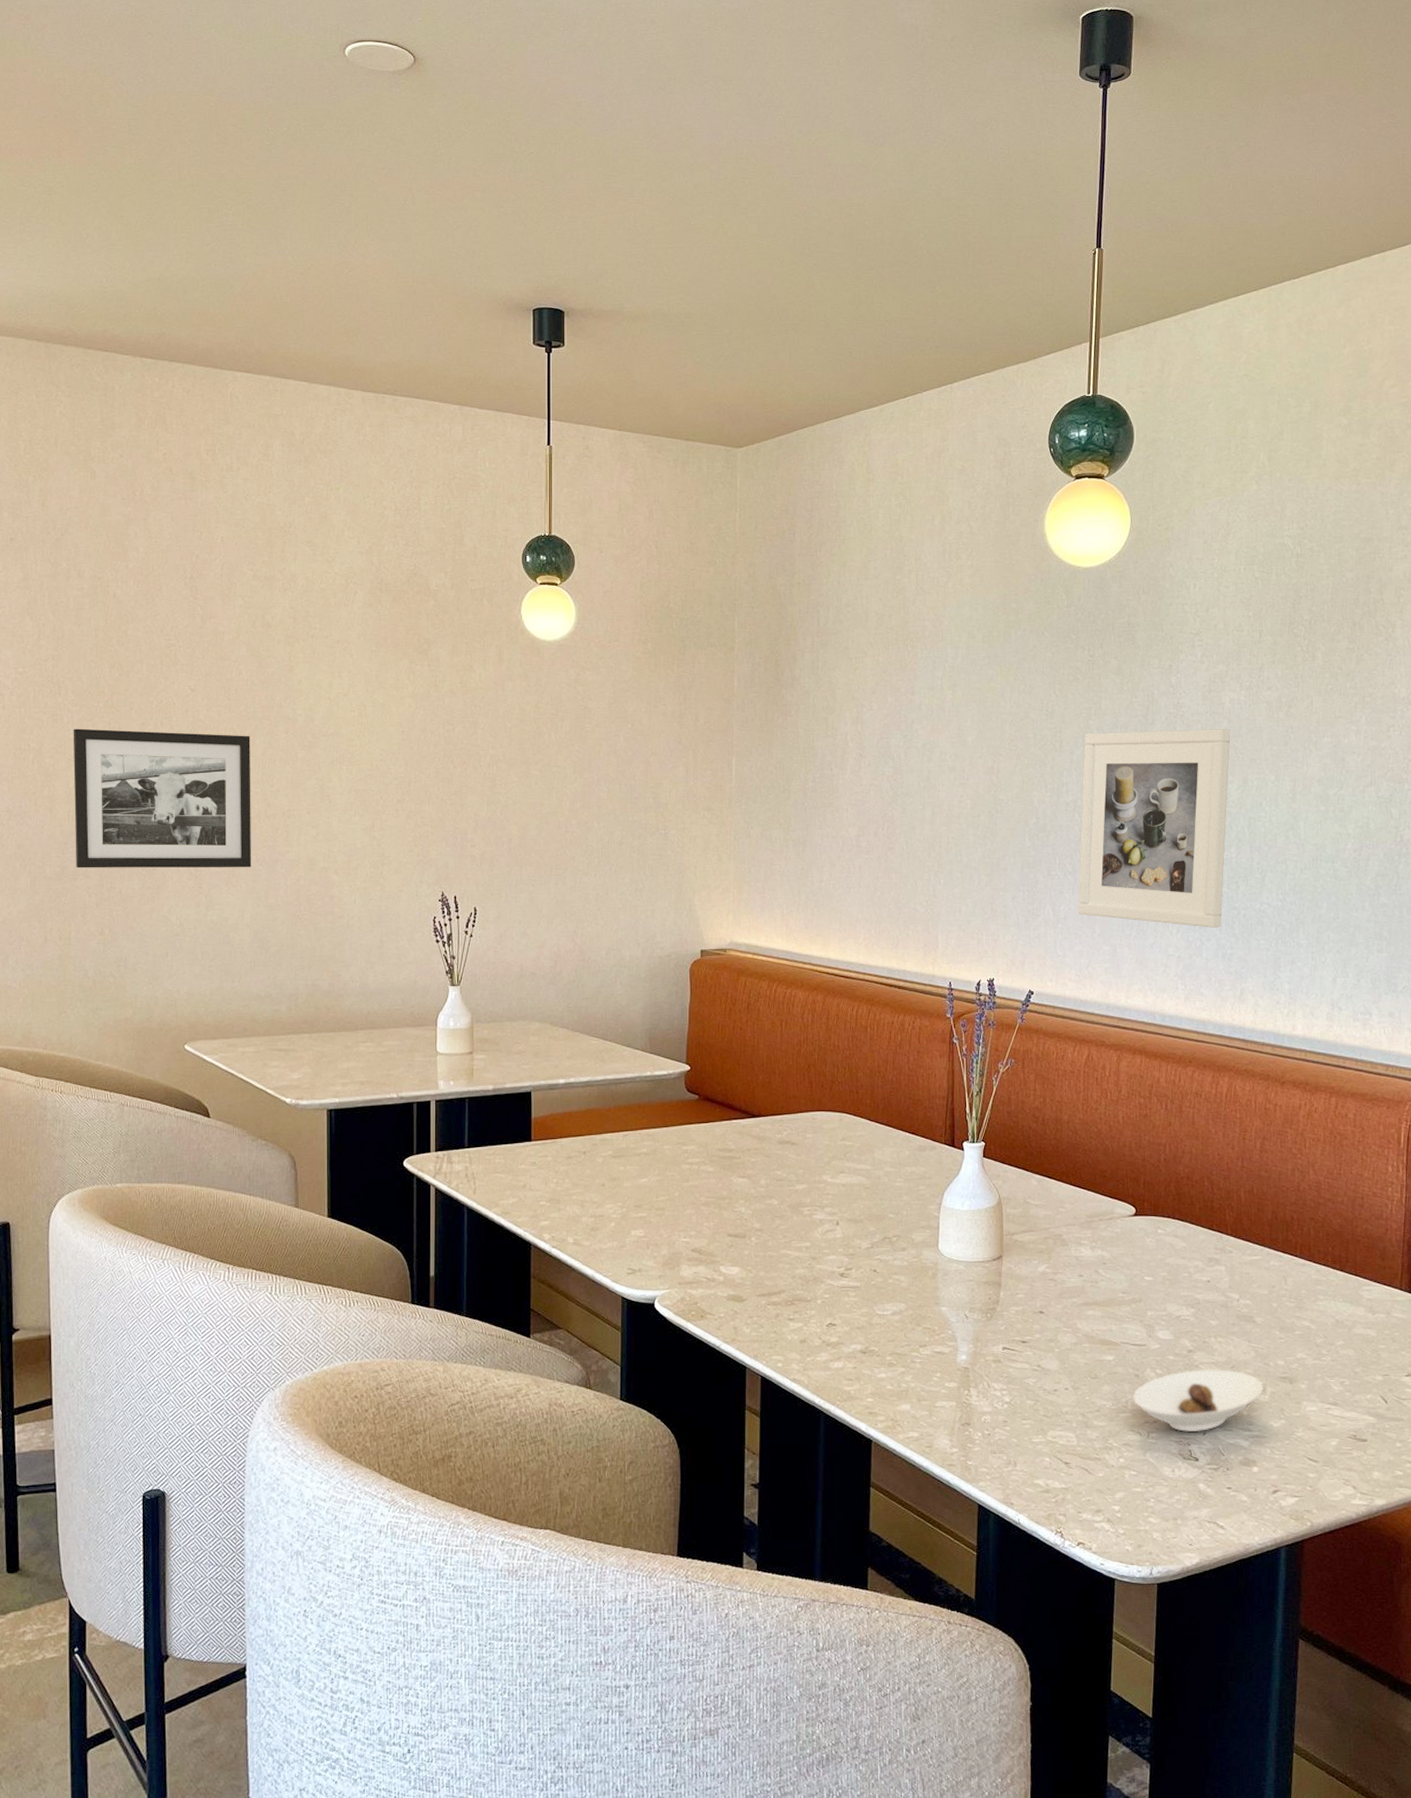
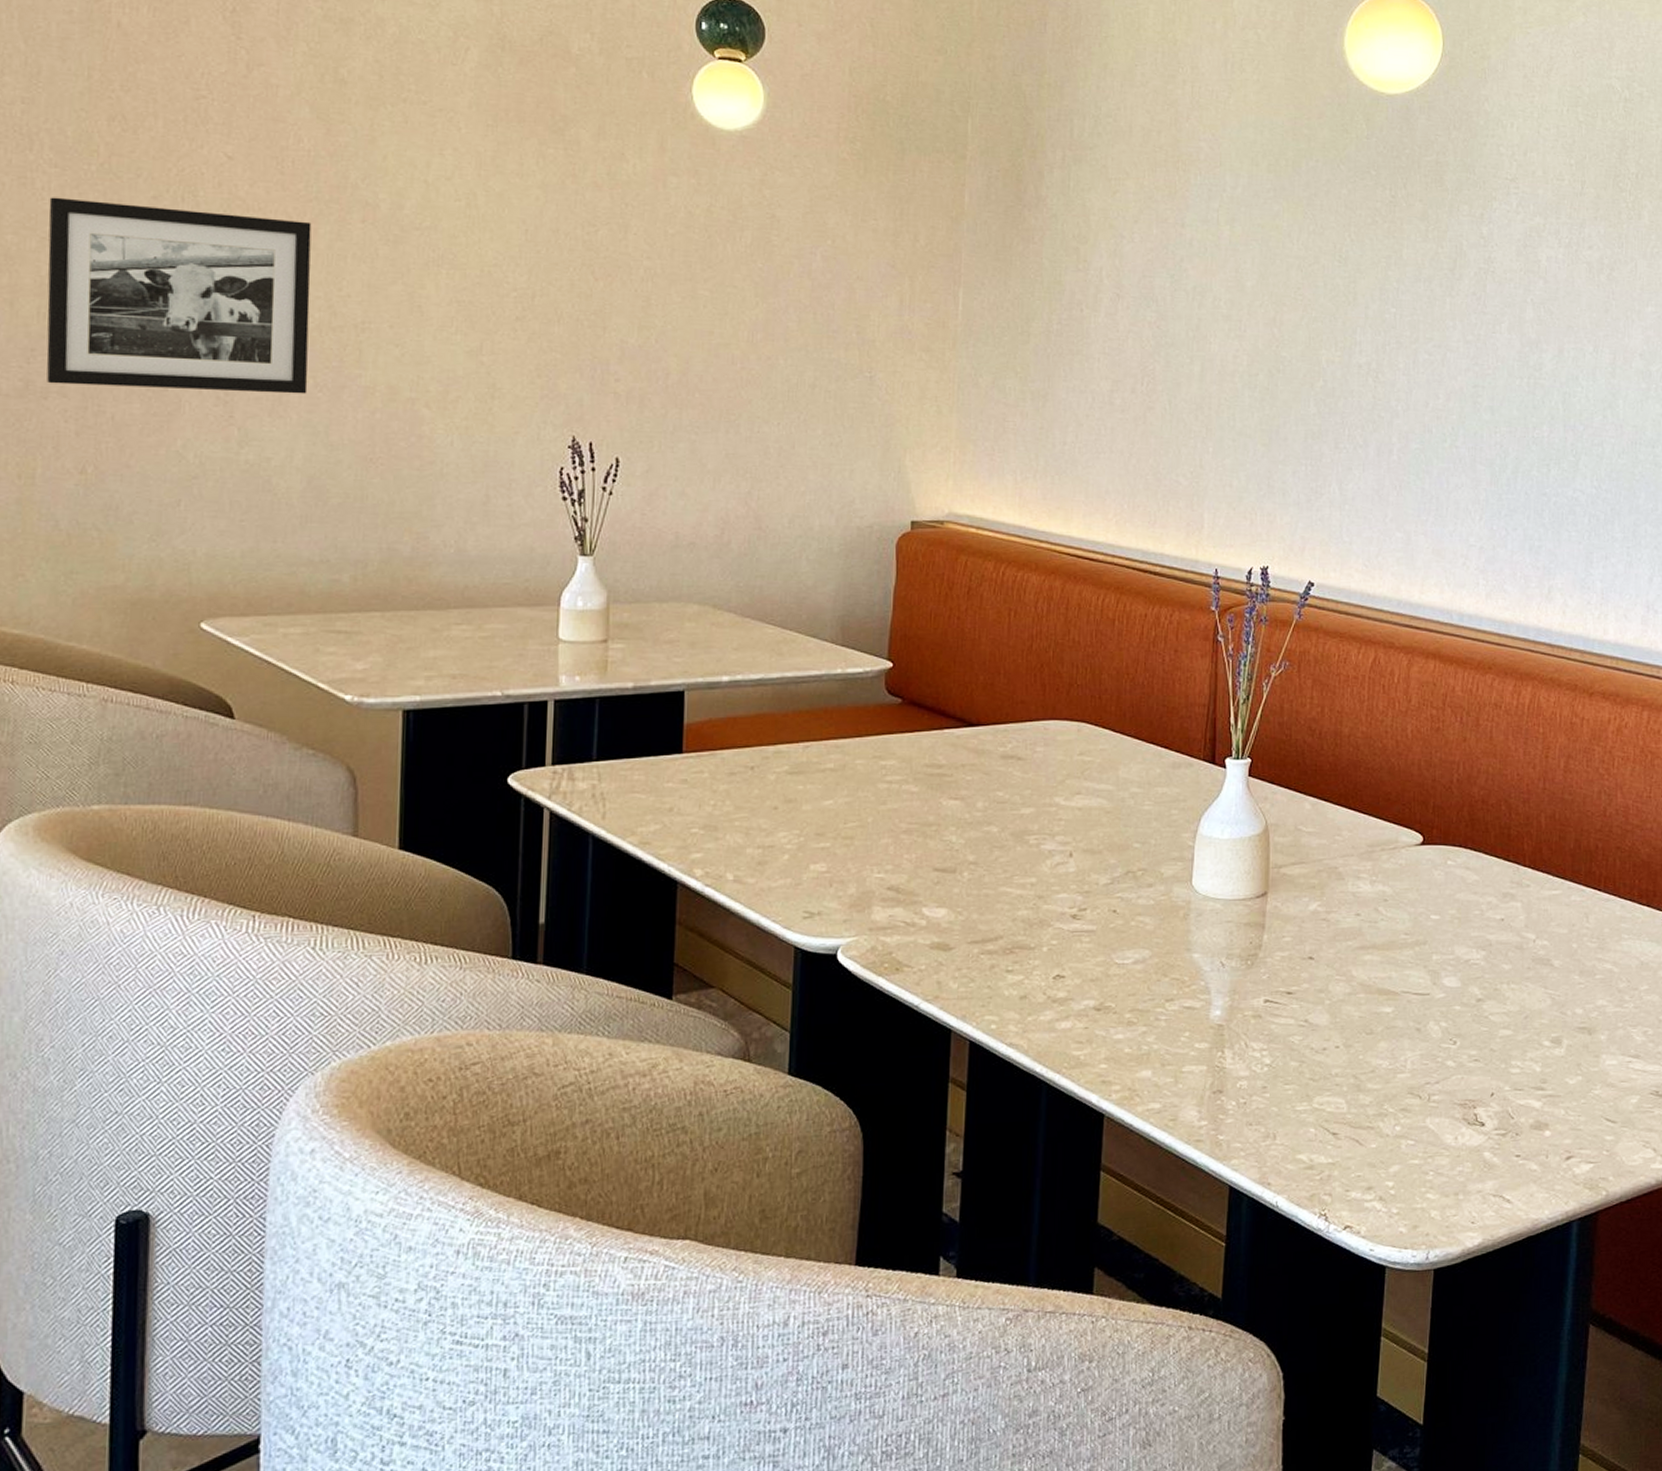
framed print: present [1077,729,1231,928] -> none [1368,285,1547,516]
saucer: present [1133,1369,1263,1432] -> none [1413,1020,1559,1093]

